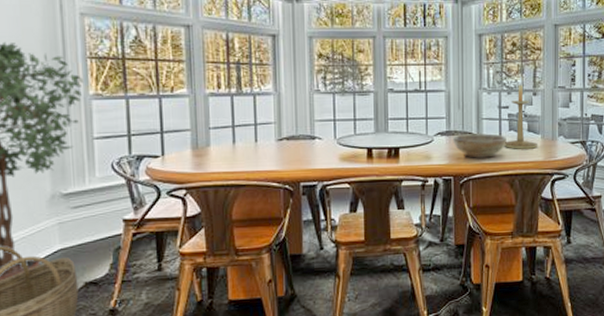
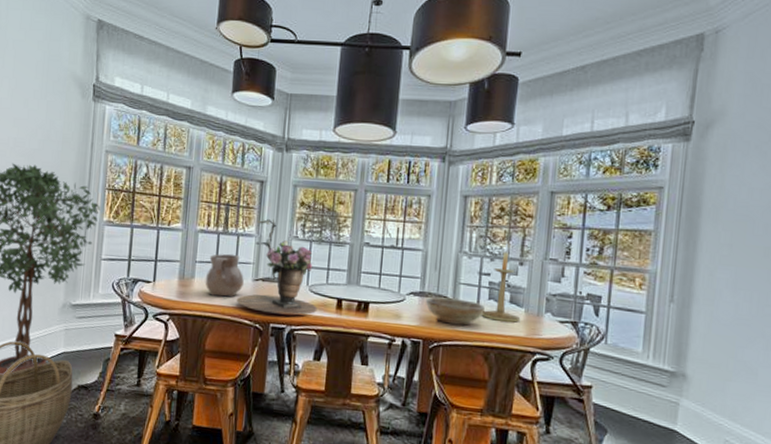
cream pitcher: none [222,115,267,162] -> present [205,253,244,297]
flower arrangement: none [260,74,348,172] -> present [236,218,317,316]

